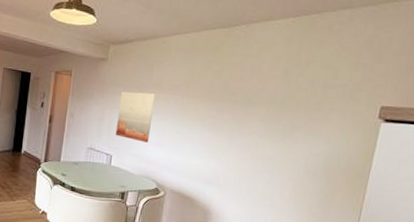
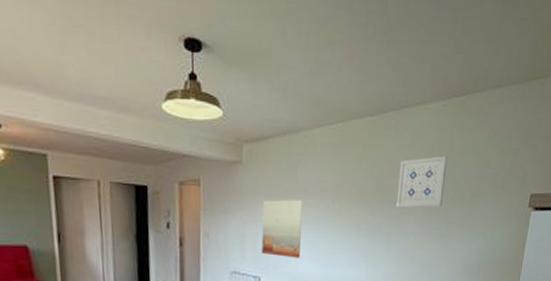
wall art: none [241,65,295,111] -> present [397,156,448,207]

